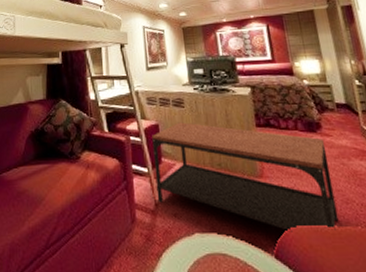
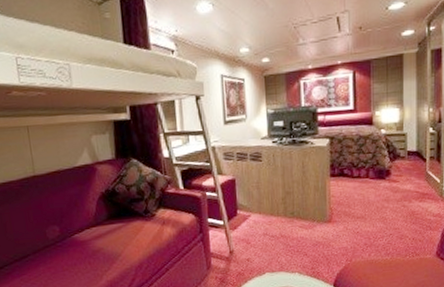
coffee table: present [152,122,339,232] -> none [228,175,392,266]

